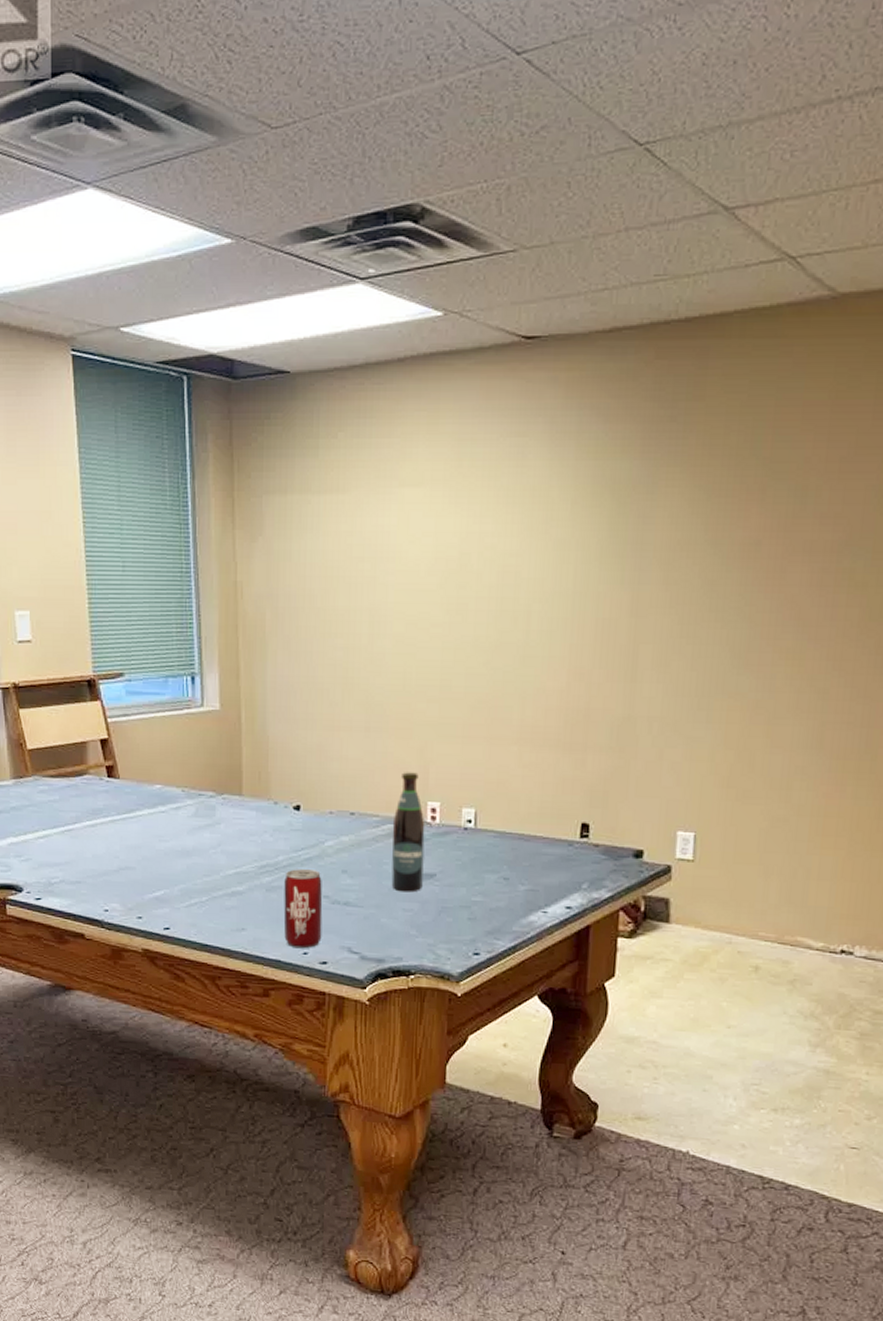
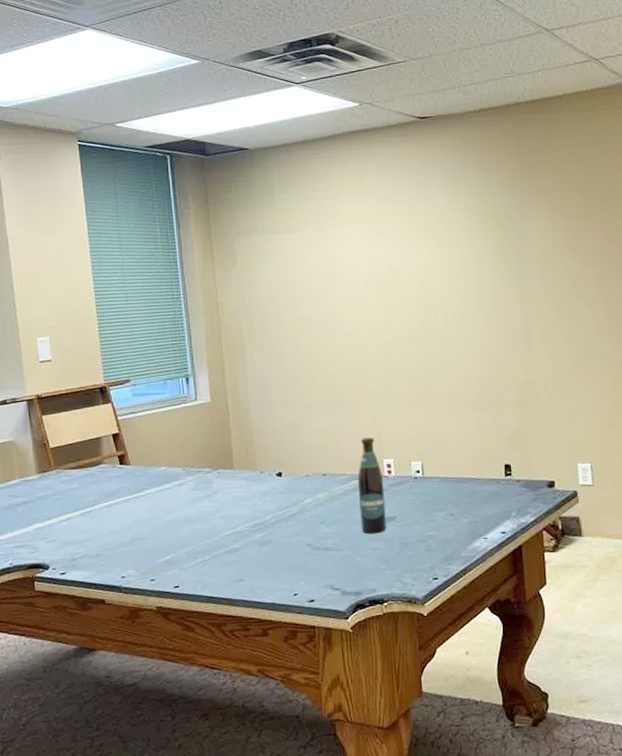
beer can: present [283,869,323,949] -> none [273,524,308,591]

